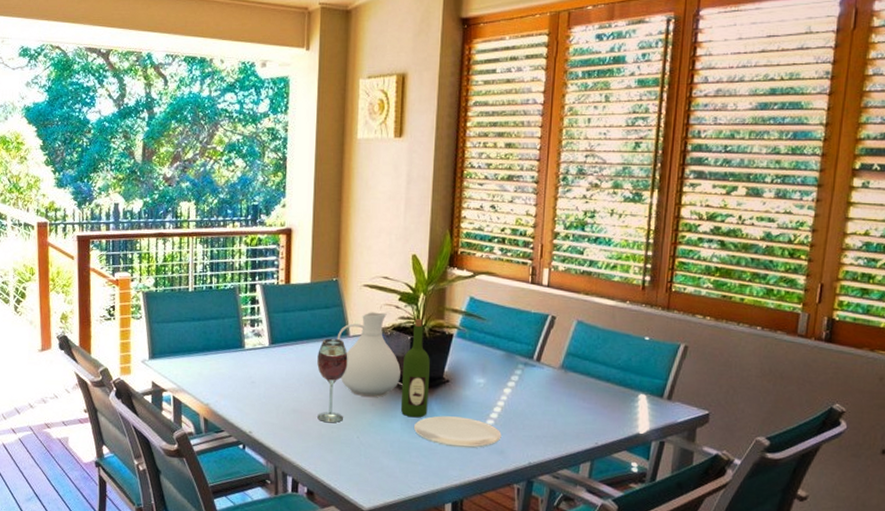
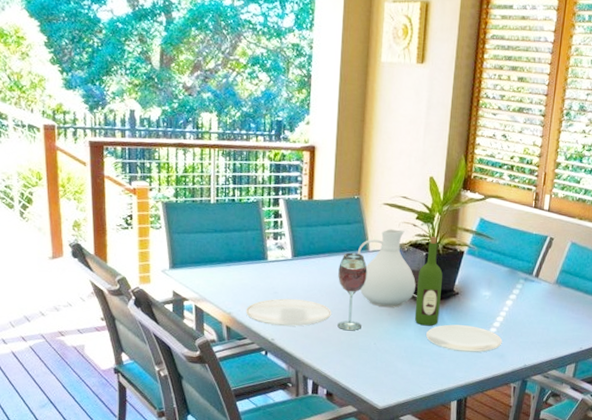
plate: none [222,388,311,418] -> present [245,298,331,327]

